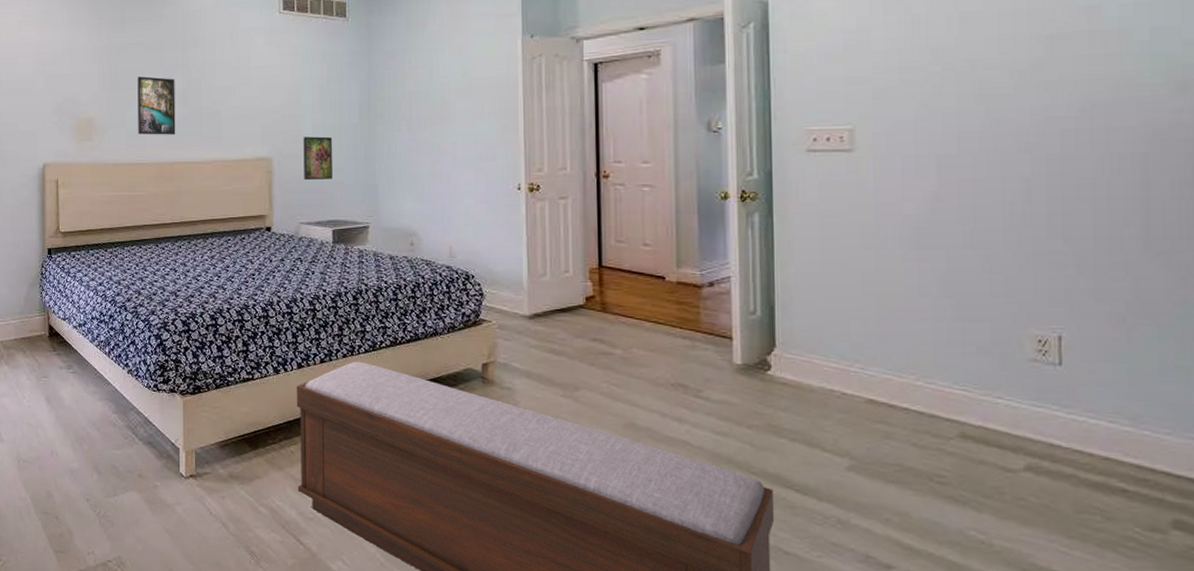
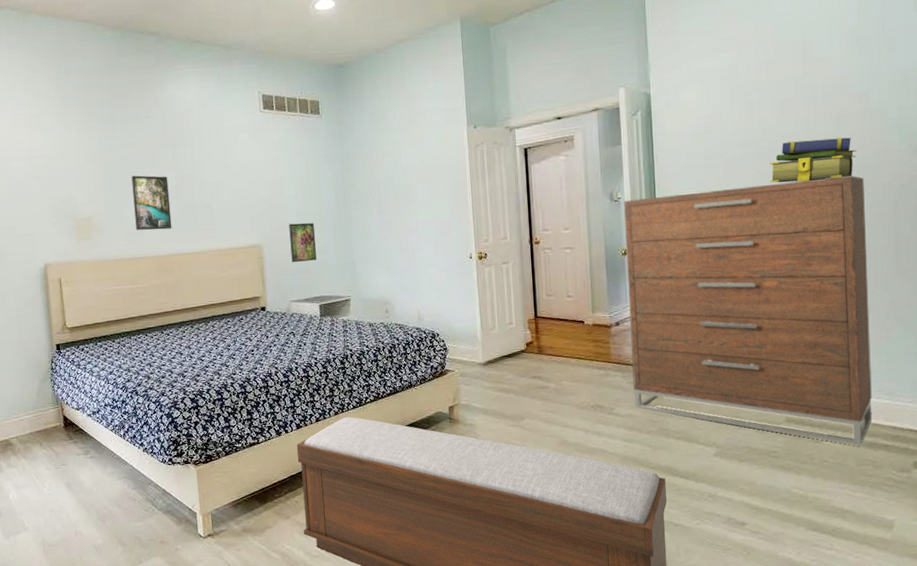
dresser: none [726,115,1102,485] -> present [624,175,873,446]
stack of books: none [940,64,1081,121] -> present [769,137,857,183]

